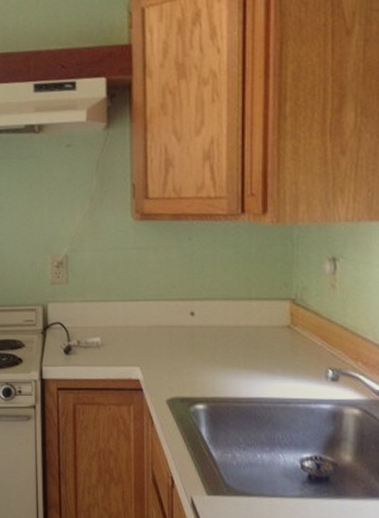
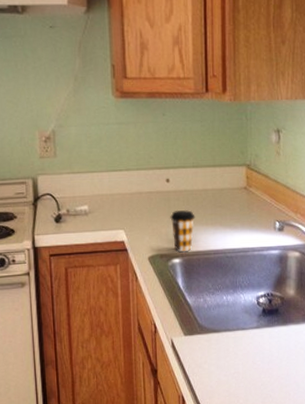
coffee cup: none [194,348,225,398] -> present [170,209,195,253]

